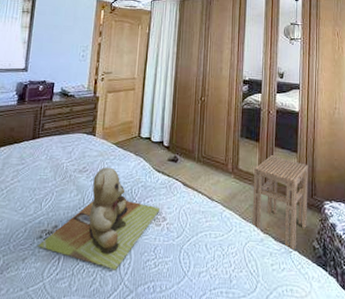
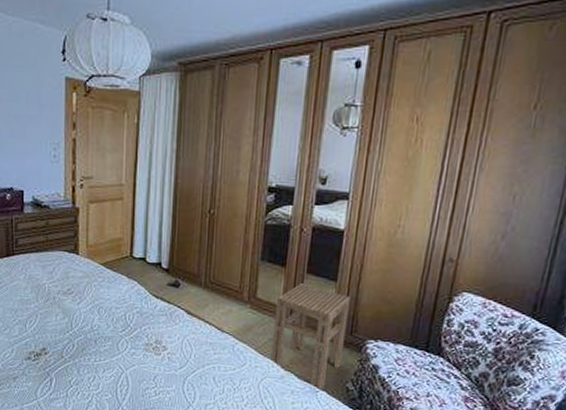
teddy bear: present [38,167,161,270] -> none [27,289,160,395]

